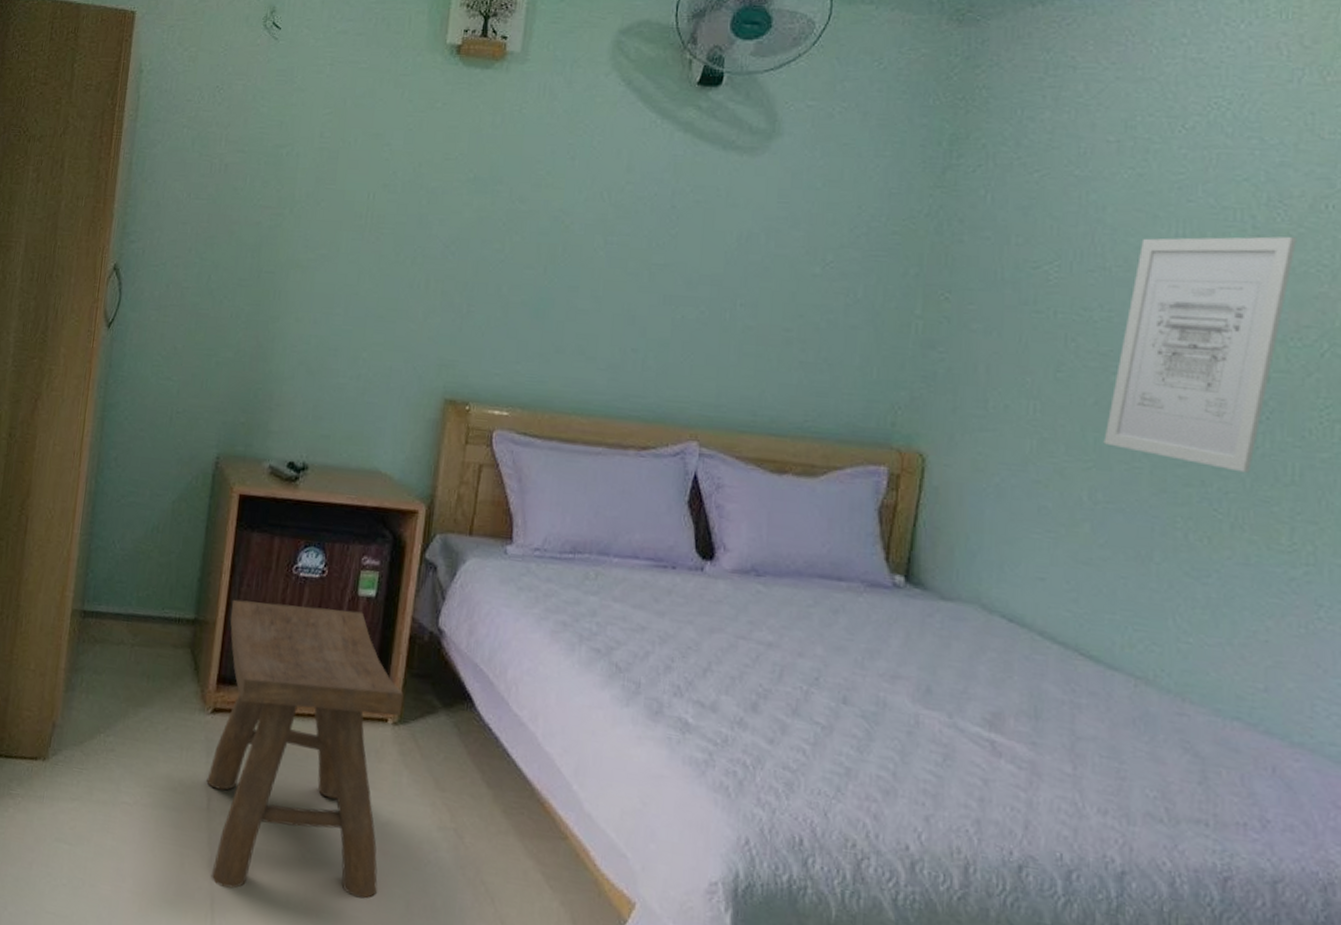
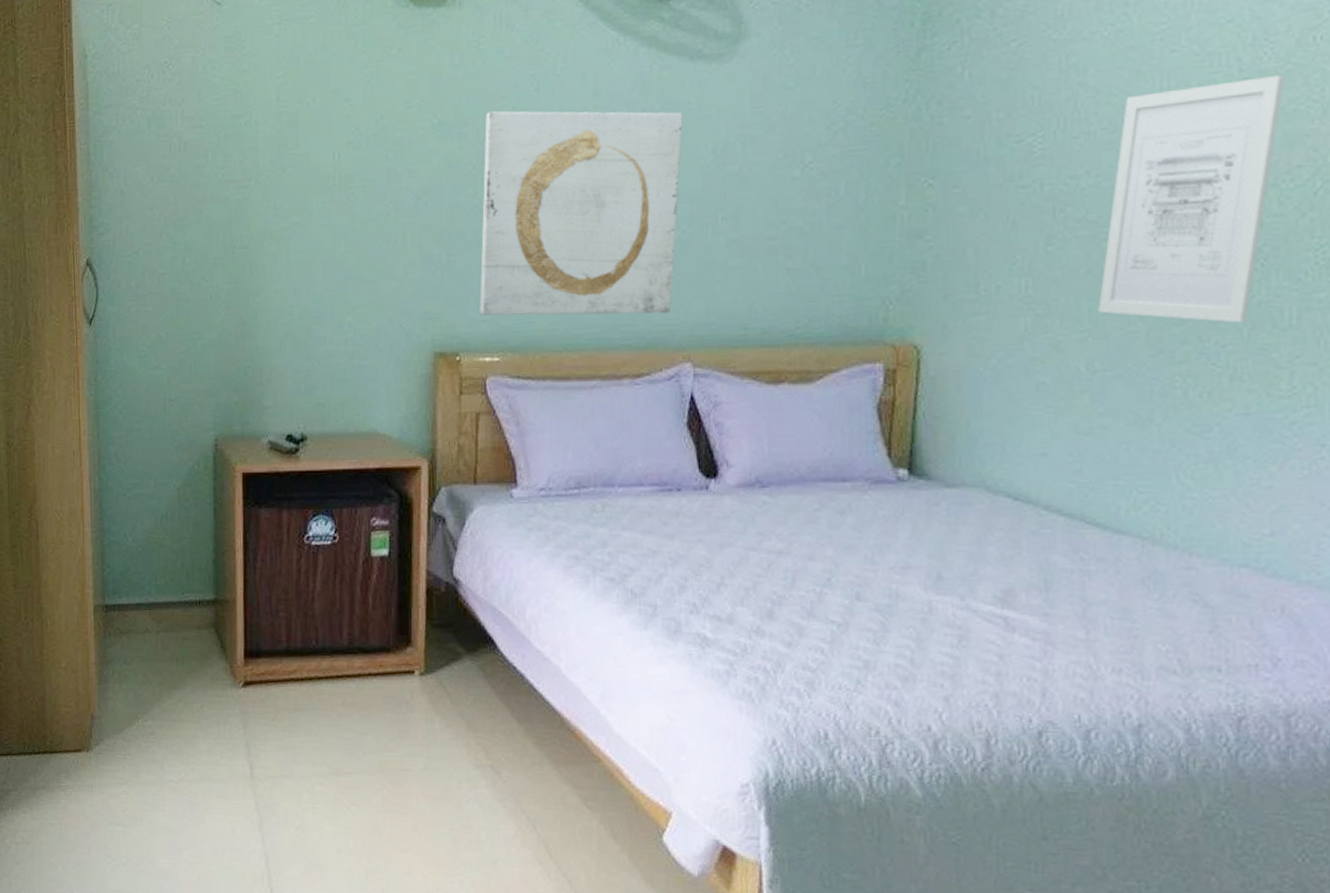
stool: present [206,599,404,899] -> none [247,572,427,847]
wall art: none [494,173,712,390] -> present [479,111,683,316]

